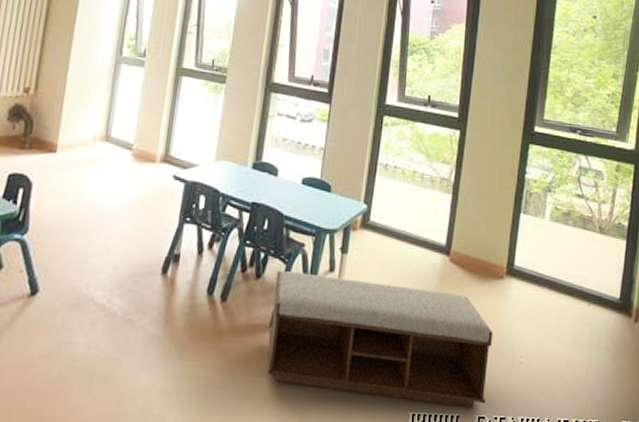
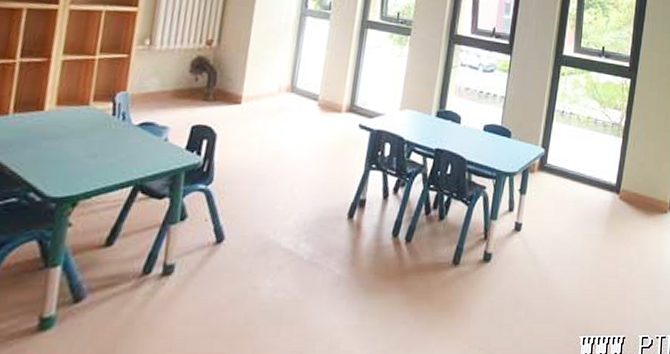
bench: present [267,271,493,409] -> none [449,212,657,330]

